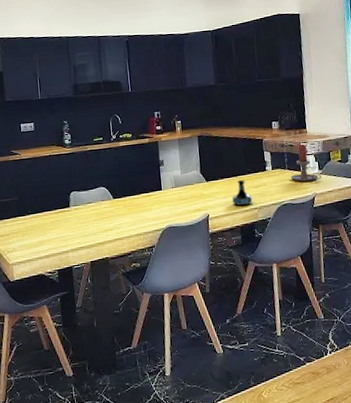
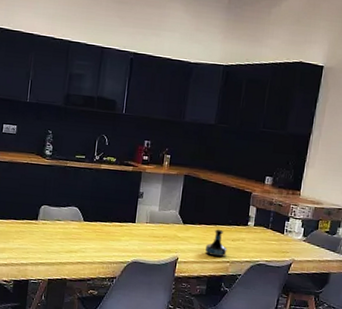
candle holder: present [291,144,322,182] -> none [272,206,305,247]

